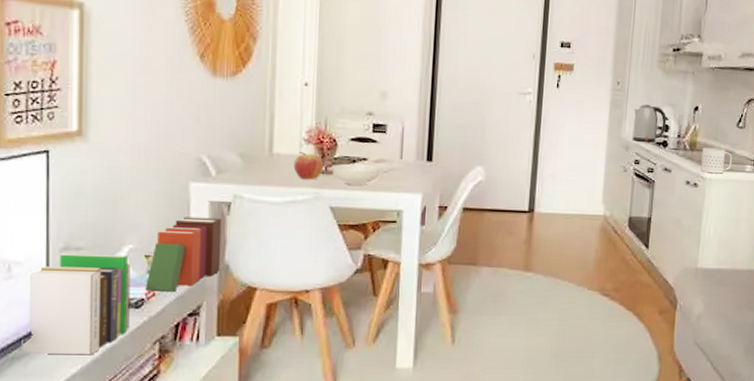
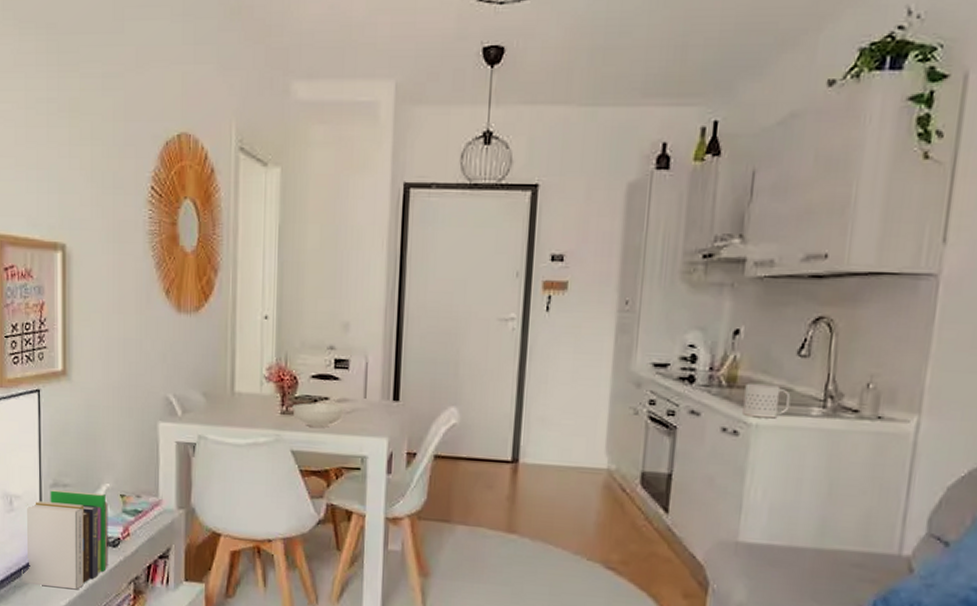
books: present [145,217,222,293] -> none [121,457,188,534]
fruit: present [293,152,324,180] -> none [255,391,285,421]
kettle: present [632,104,666,142] -> none [645,329,693,377]

